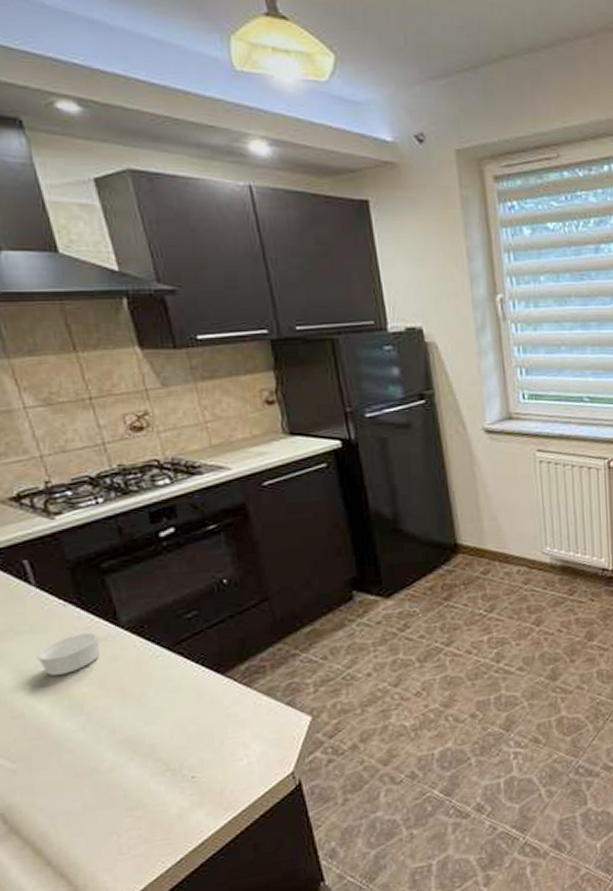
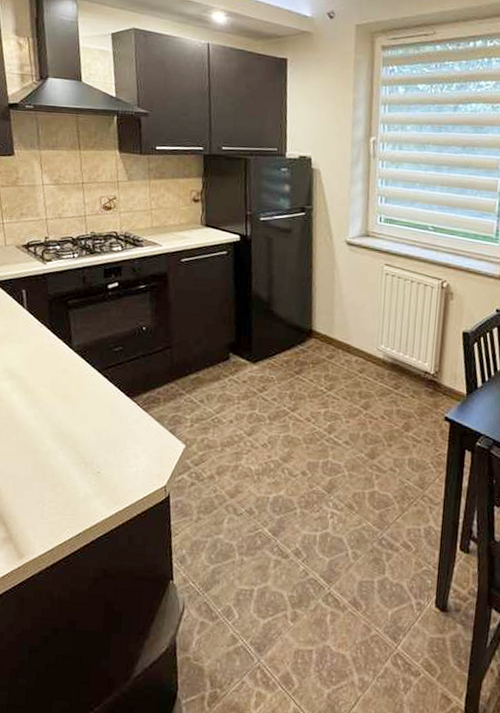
ramekin: present [36,632,101,676] -> none [18,348,57,376]

